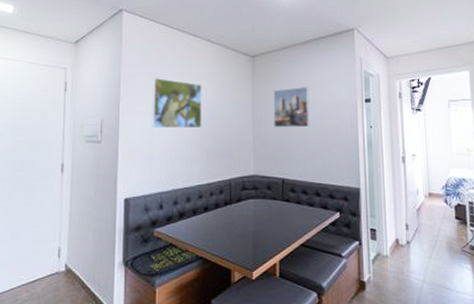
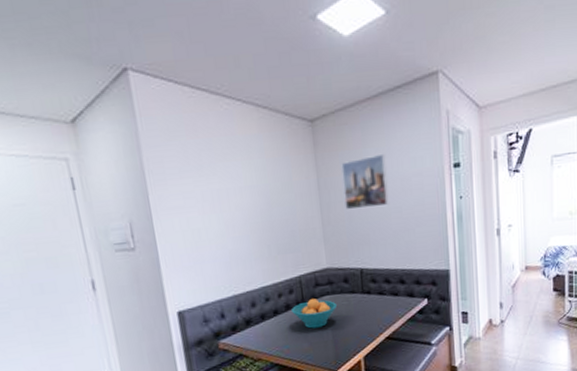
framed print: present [151,78,203,129] -> none [185,160,259,225]
fruit bowl: none [219,201,259,228] -> present [290,298,337,329]

